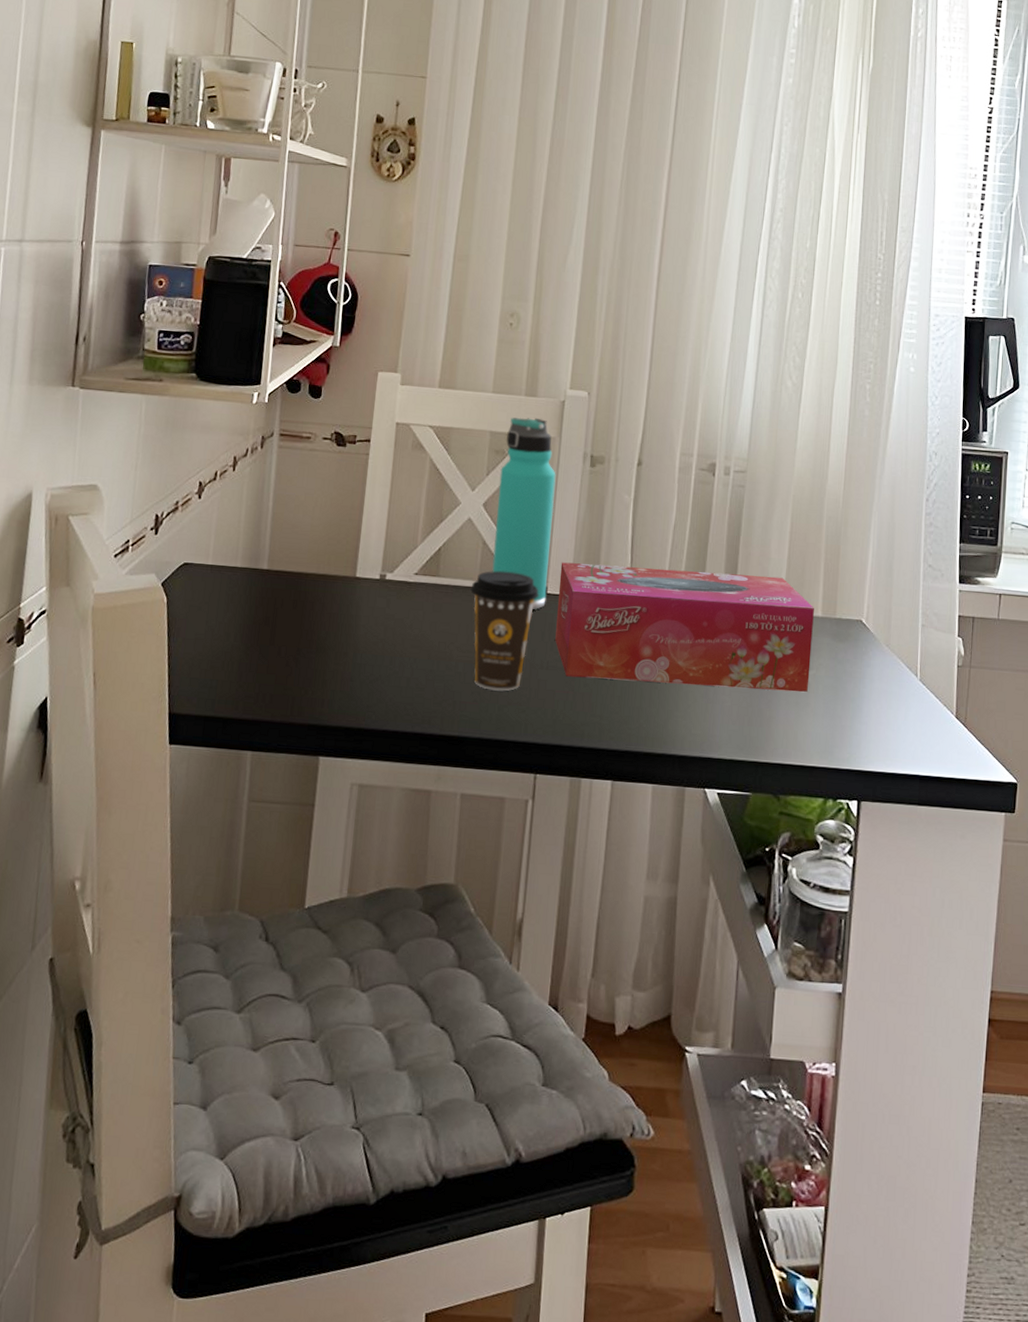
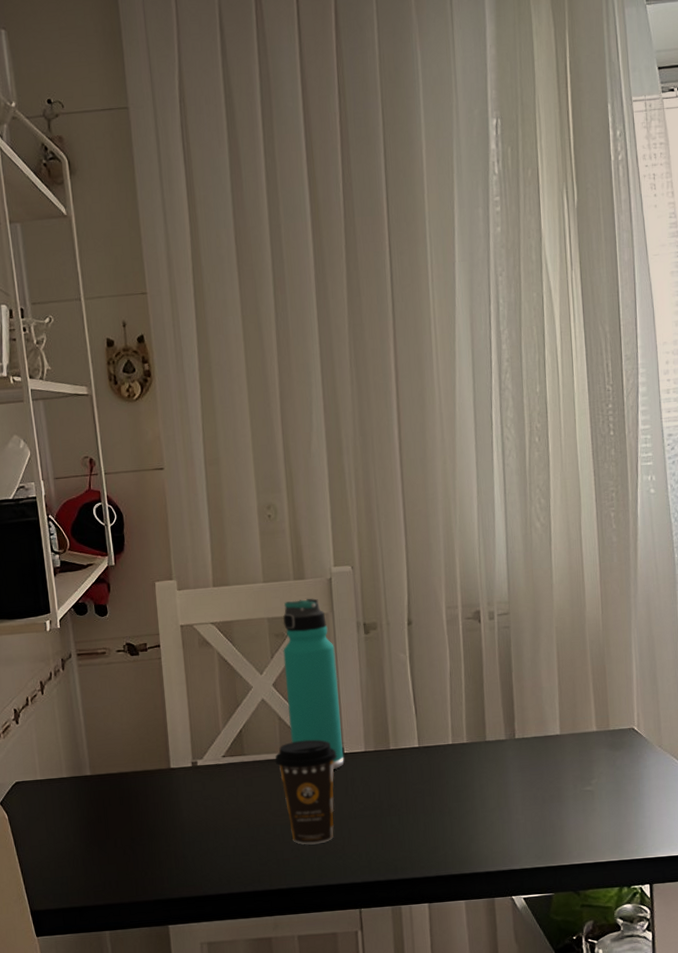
tissue box: present [555,562,814,692] -> none [352,702,593,822]

